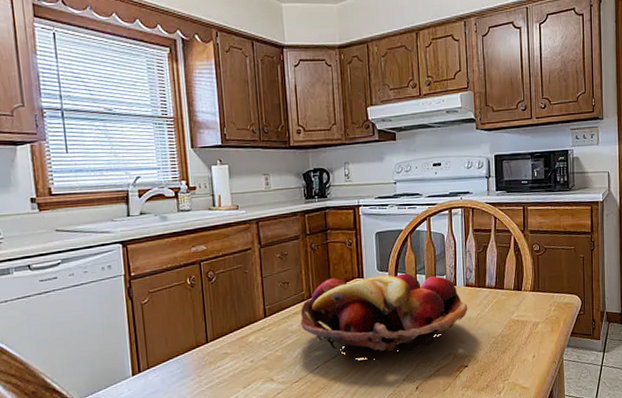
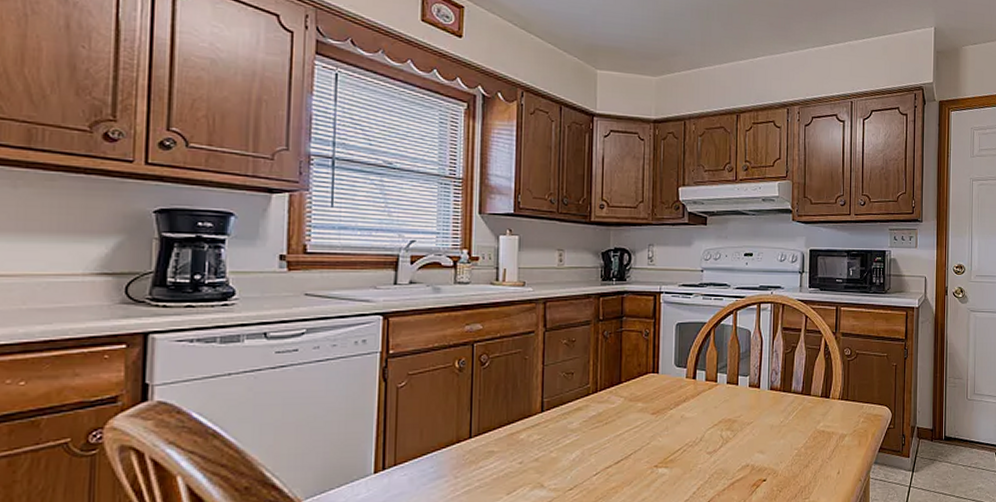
fruit basket: present [299,273,468,360] -> none [581,371,771,467]

